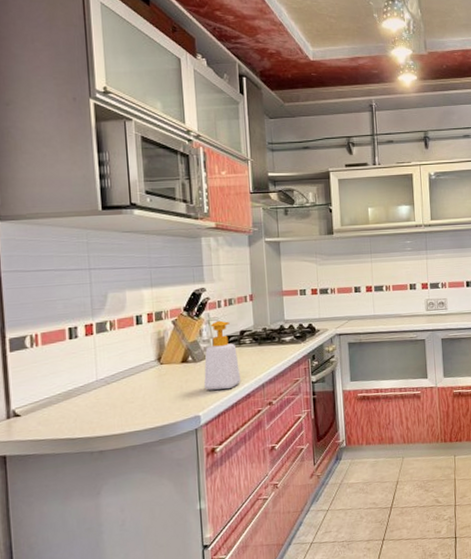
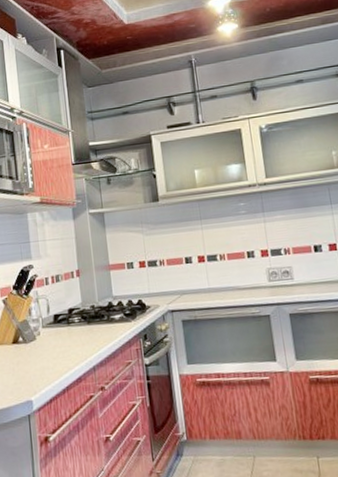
soap bottle: present [203,320,242,390] -> none [34,298,72,373]

